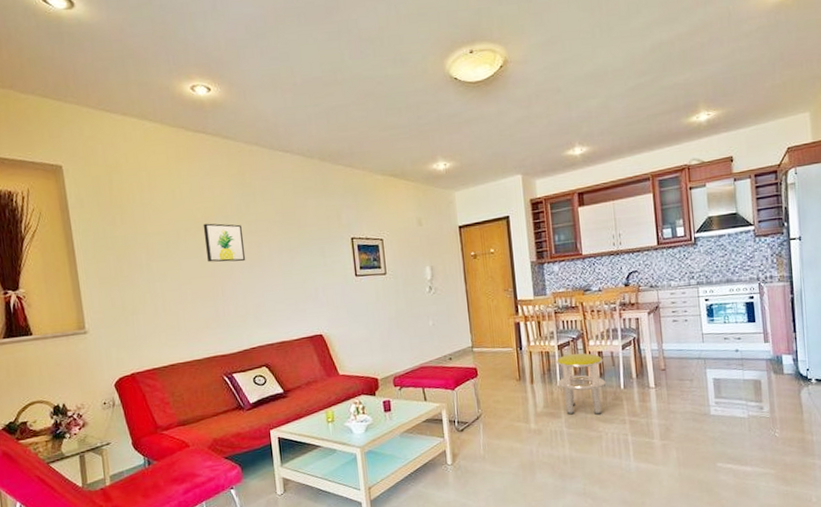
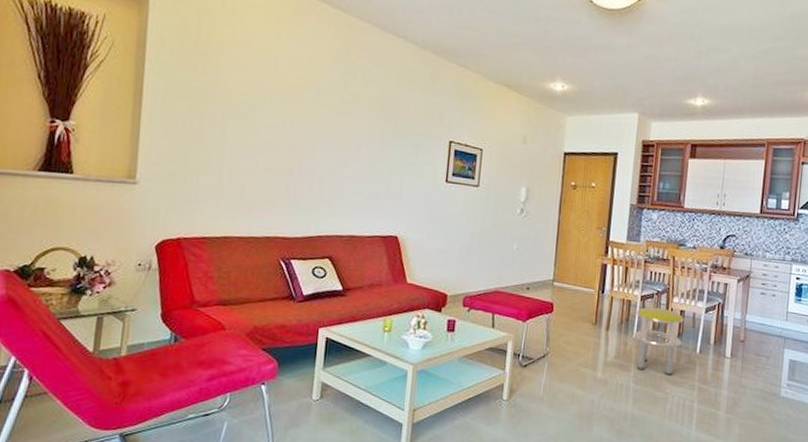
wall art: present [203,223,246,263] -> none [290,93,334,142]

